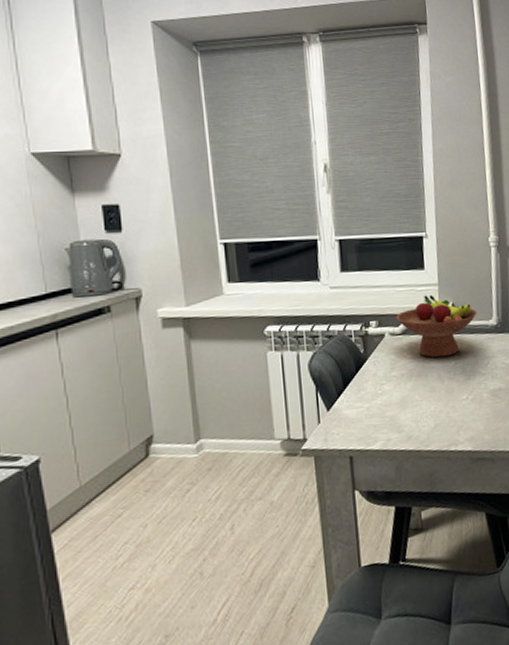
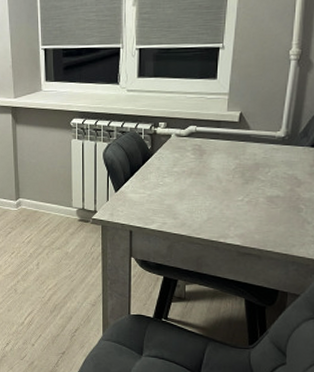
fruit bowl: present [396,294,477,358] -> none [183,103,265,161]

